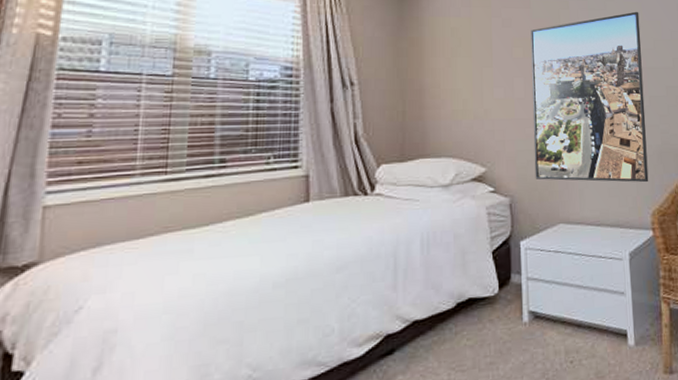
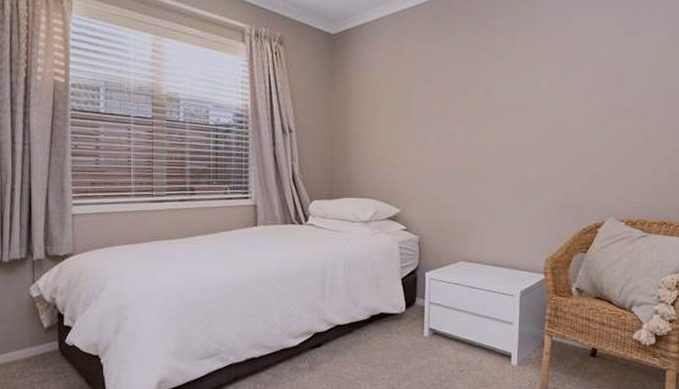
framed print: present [531,11,649,183] -> none [442,70,556,233]

